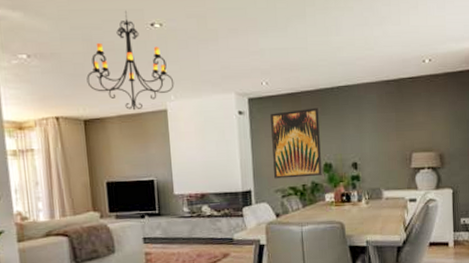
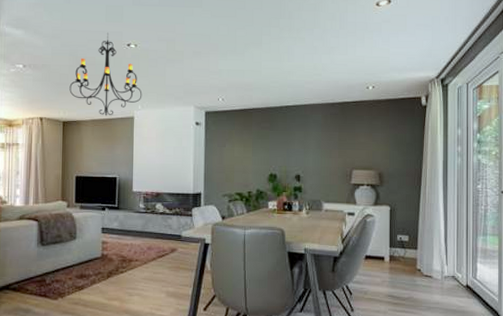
wall art: present [270,107,322,179] -> none [223,123,267,185]

